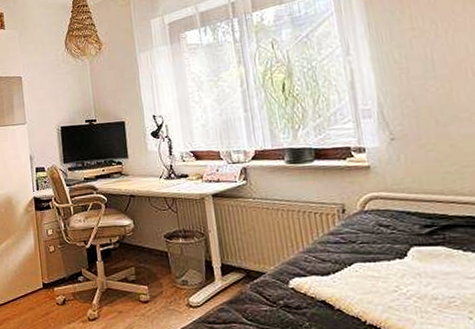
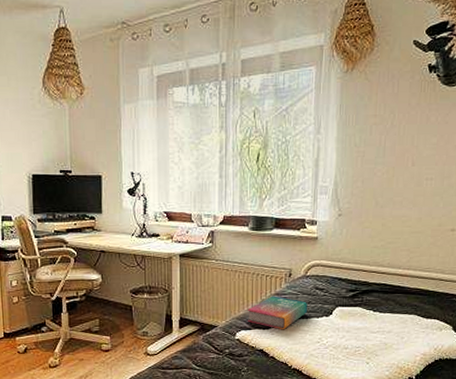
book: none [299,236,373,277] -> present [248,296,307,330]

